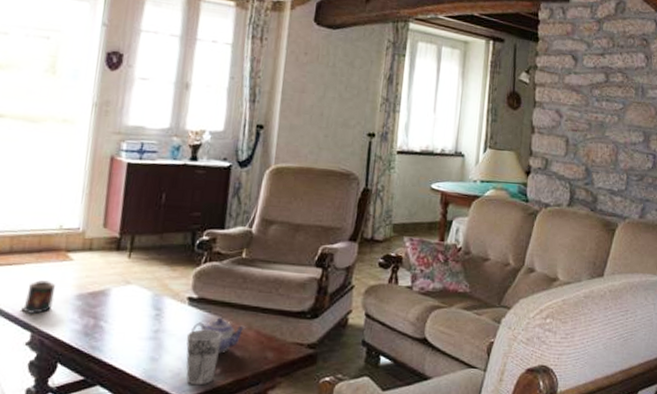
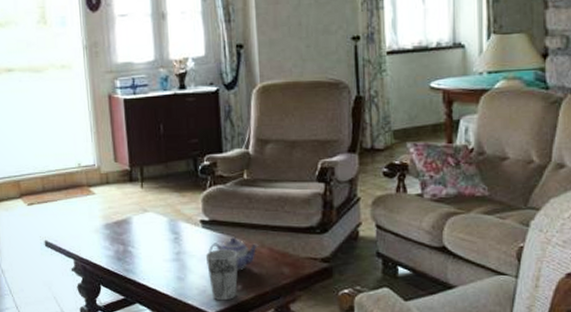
candle: present [21,280,55,315] -> none [62,214,87,245]

